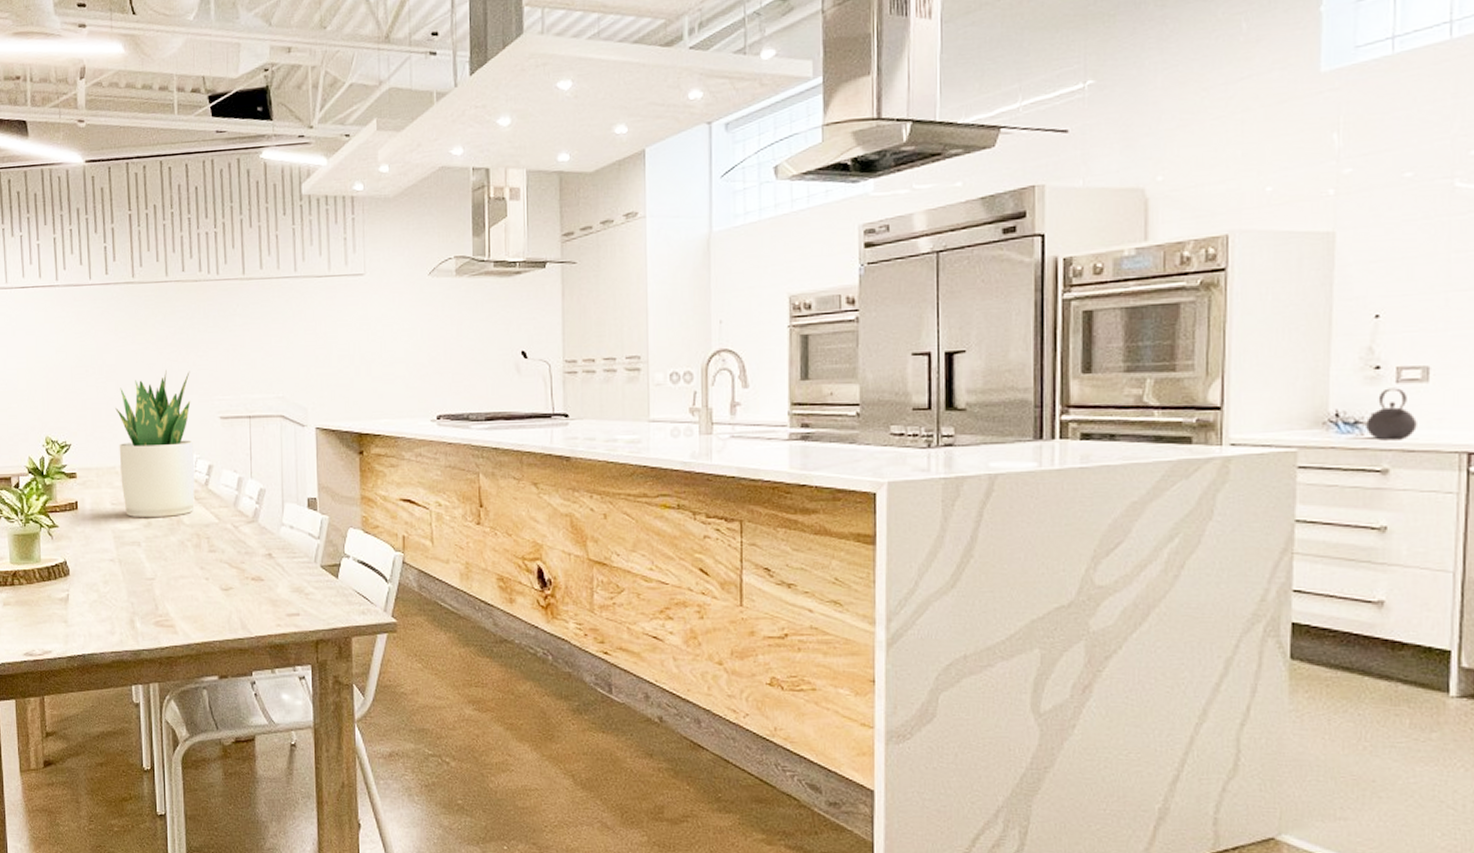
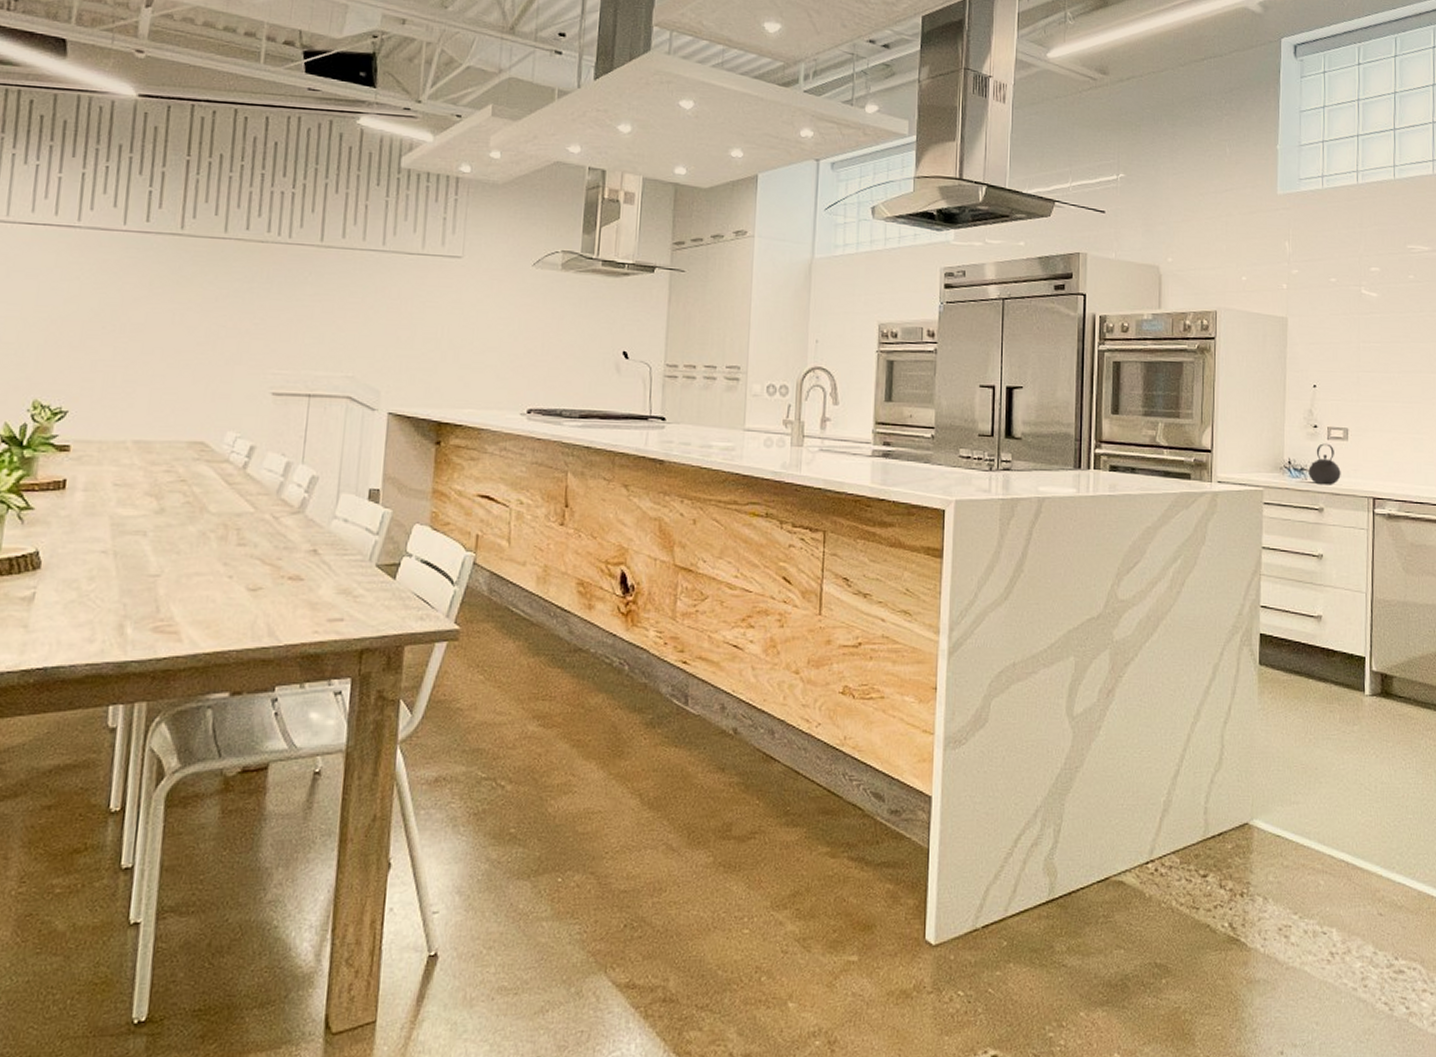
planter: present [115,369,195,518] -> none [131,334,241,504]

